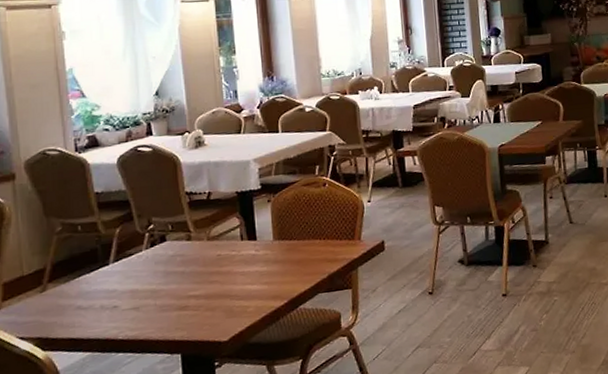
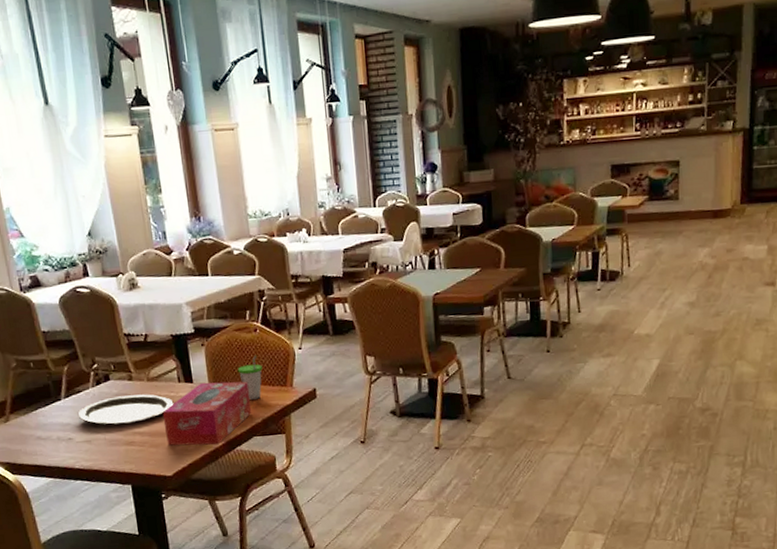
plate: none [126,254,235,289] -> present [77,394,174,425]
tissue box: none [221,236,318,308] -> present [162,381,252,446]
cup: none [304,209,330,256] -> present [237,355,263,401]

